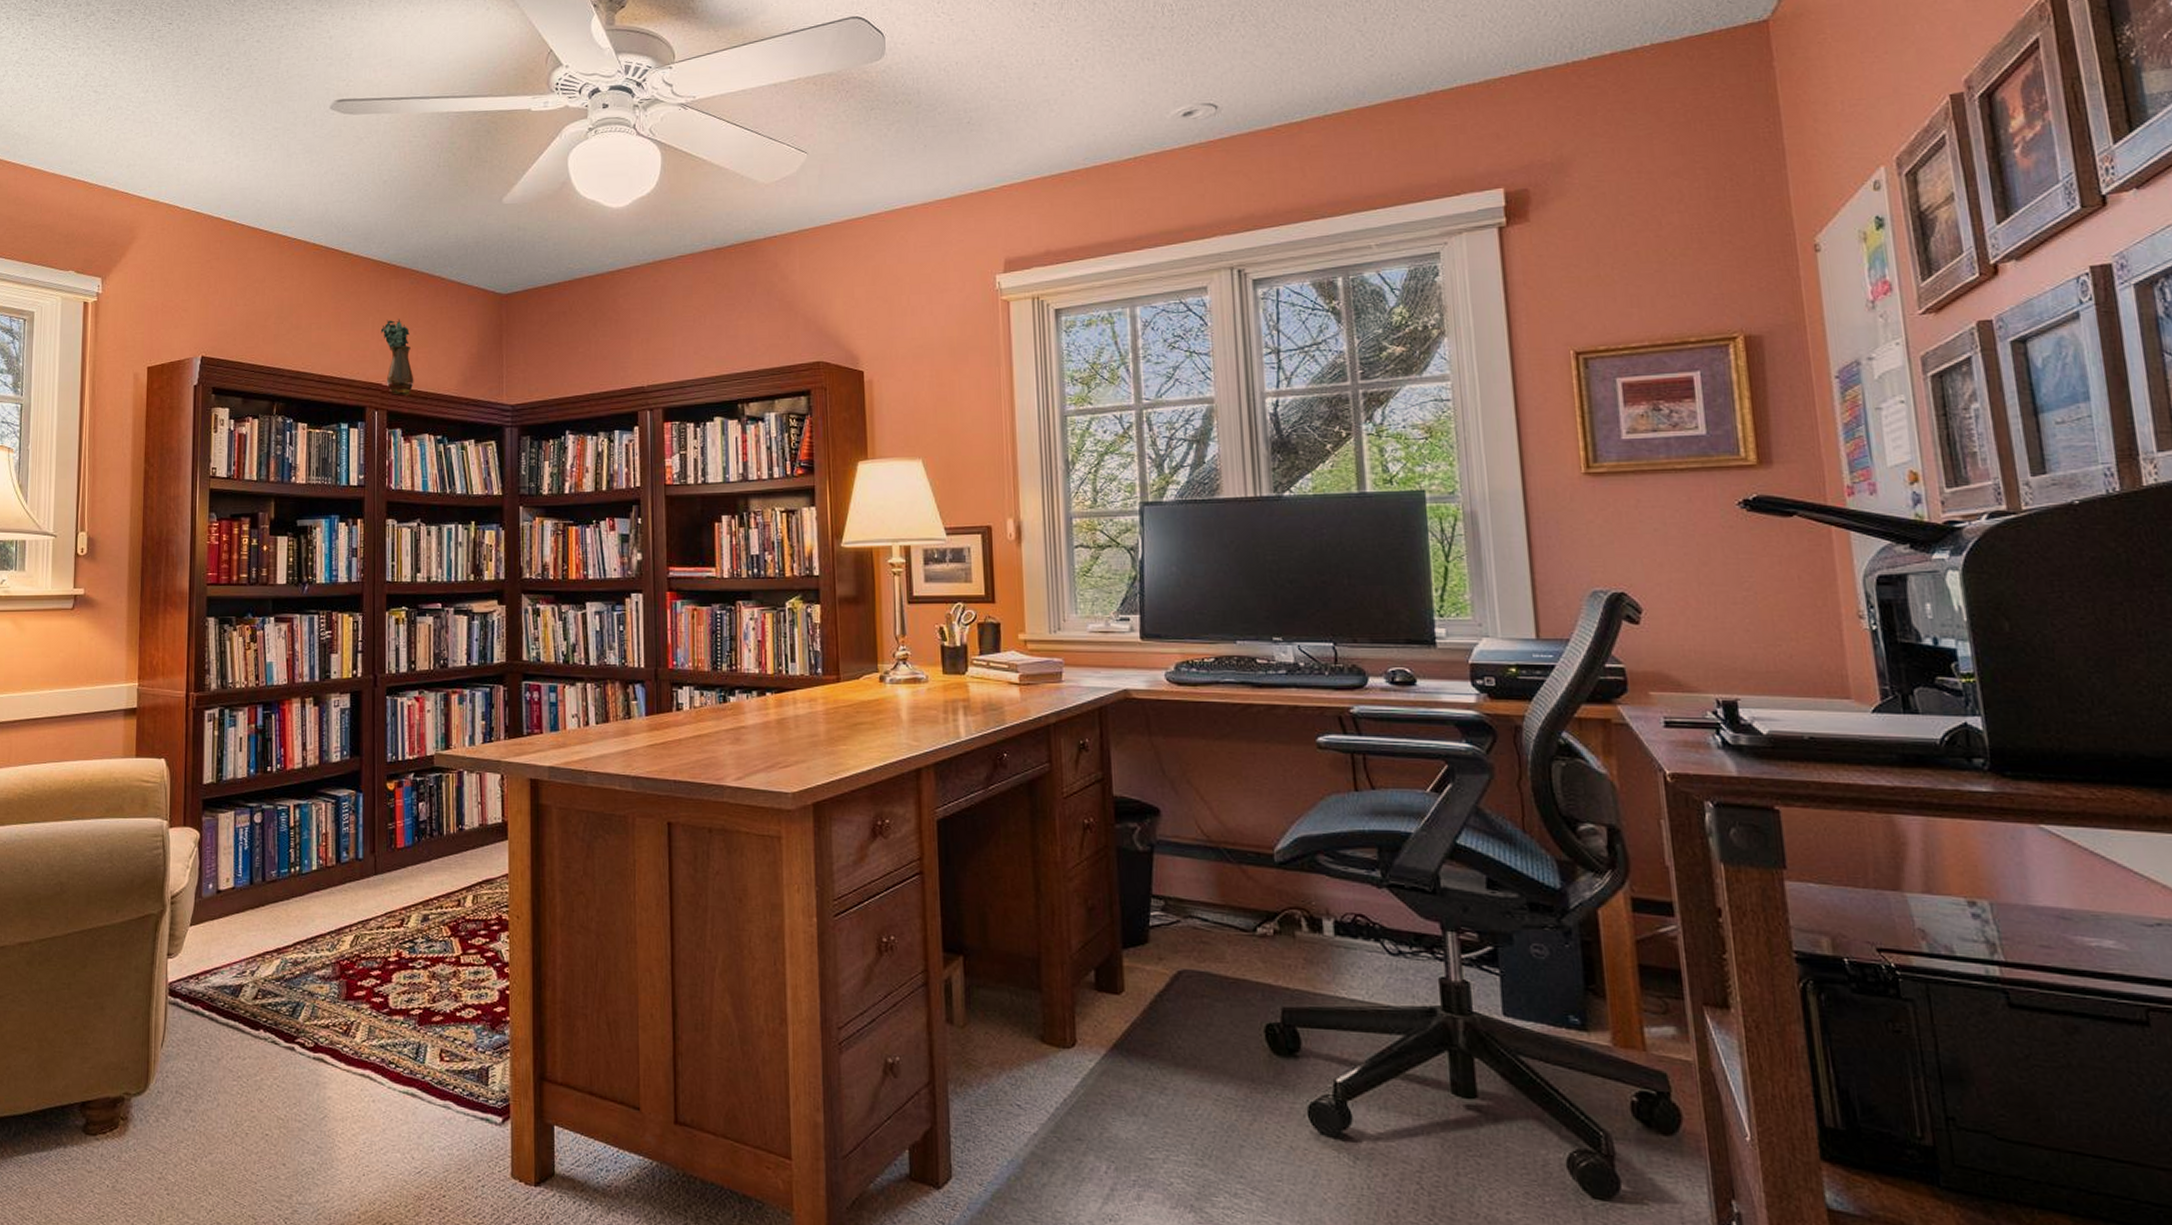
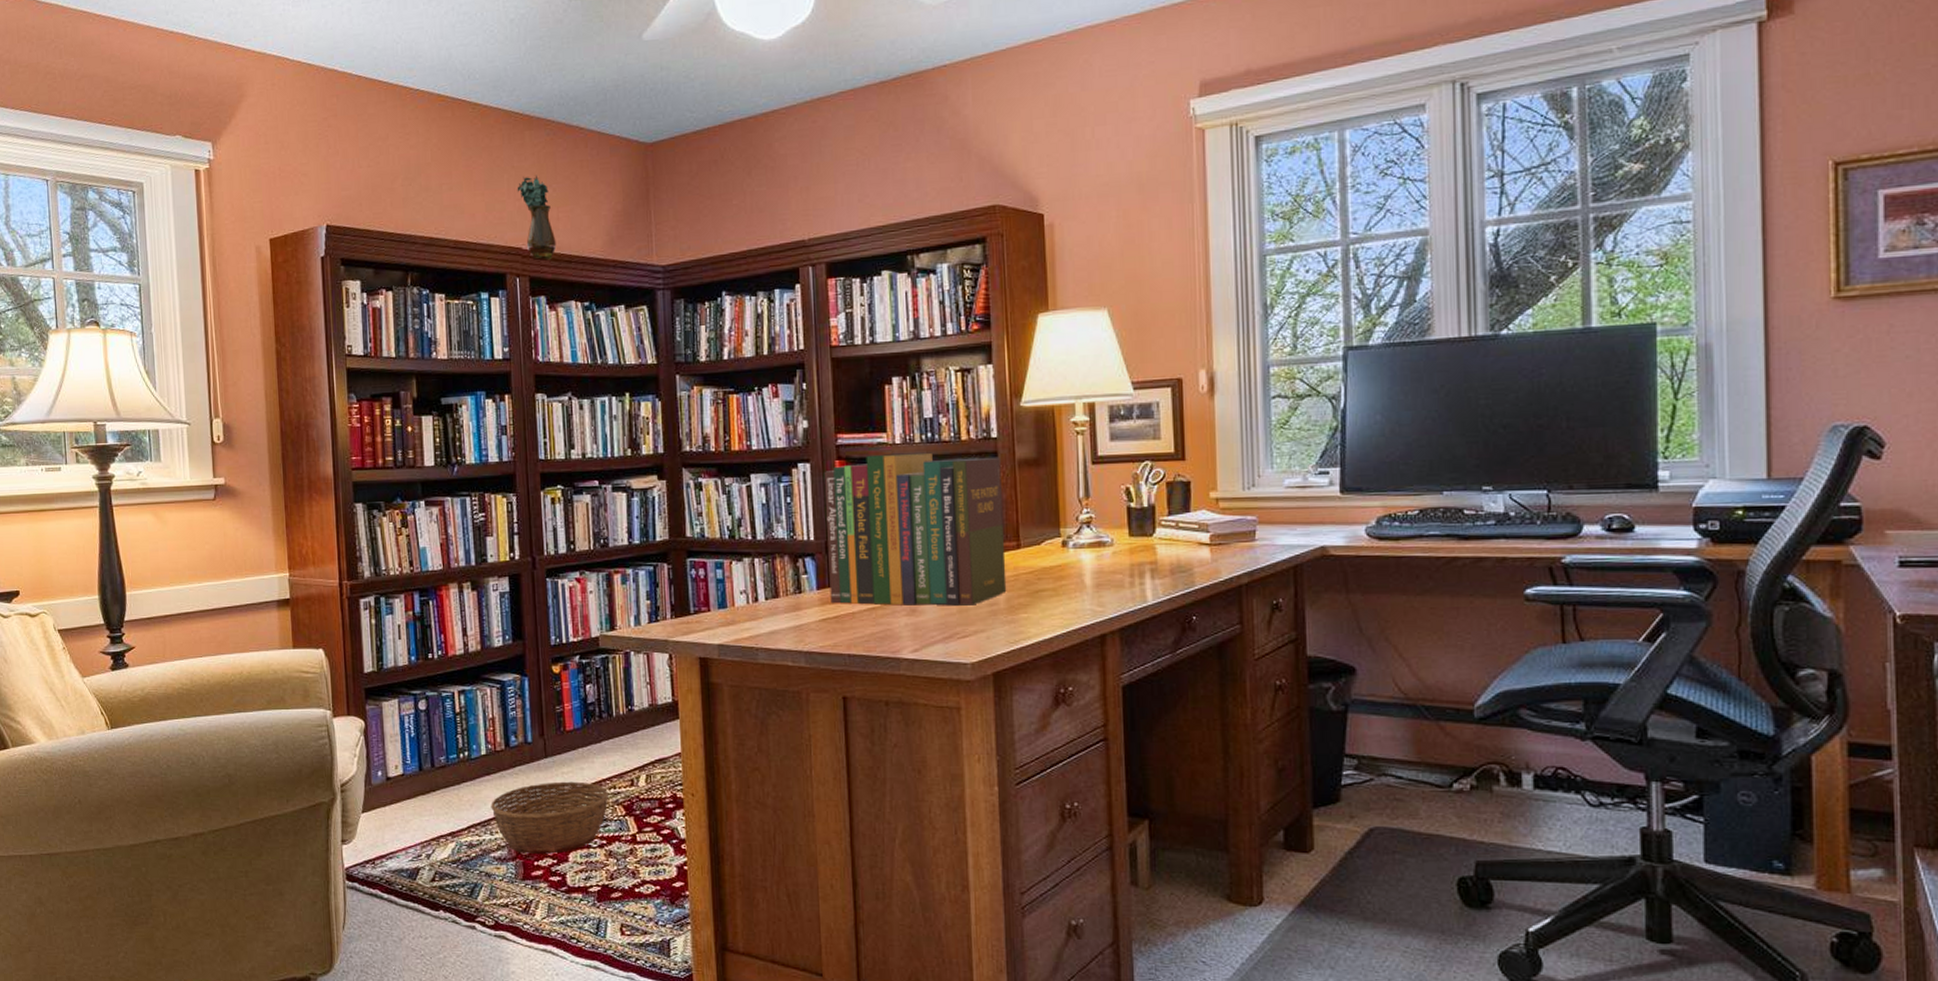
basket: none [318,899,436,975] -> present [491,781,610,855]
books: none [655,587,827,736] -> present [823,452,1007,606]

